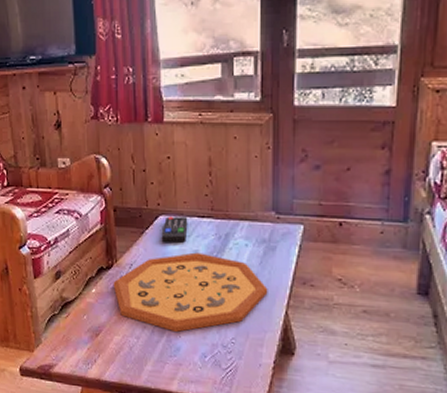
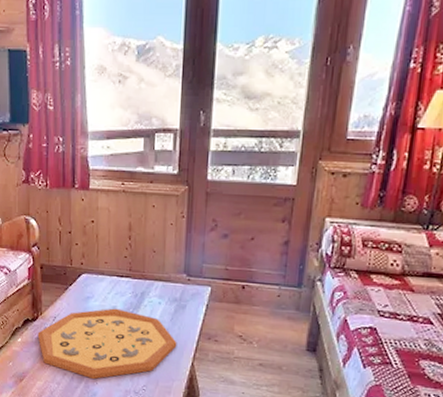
remote control: present [161,216,188,243] -> none [83,275,108,299]

